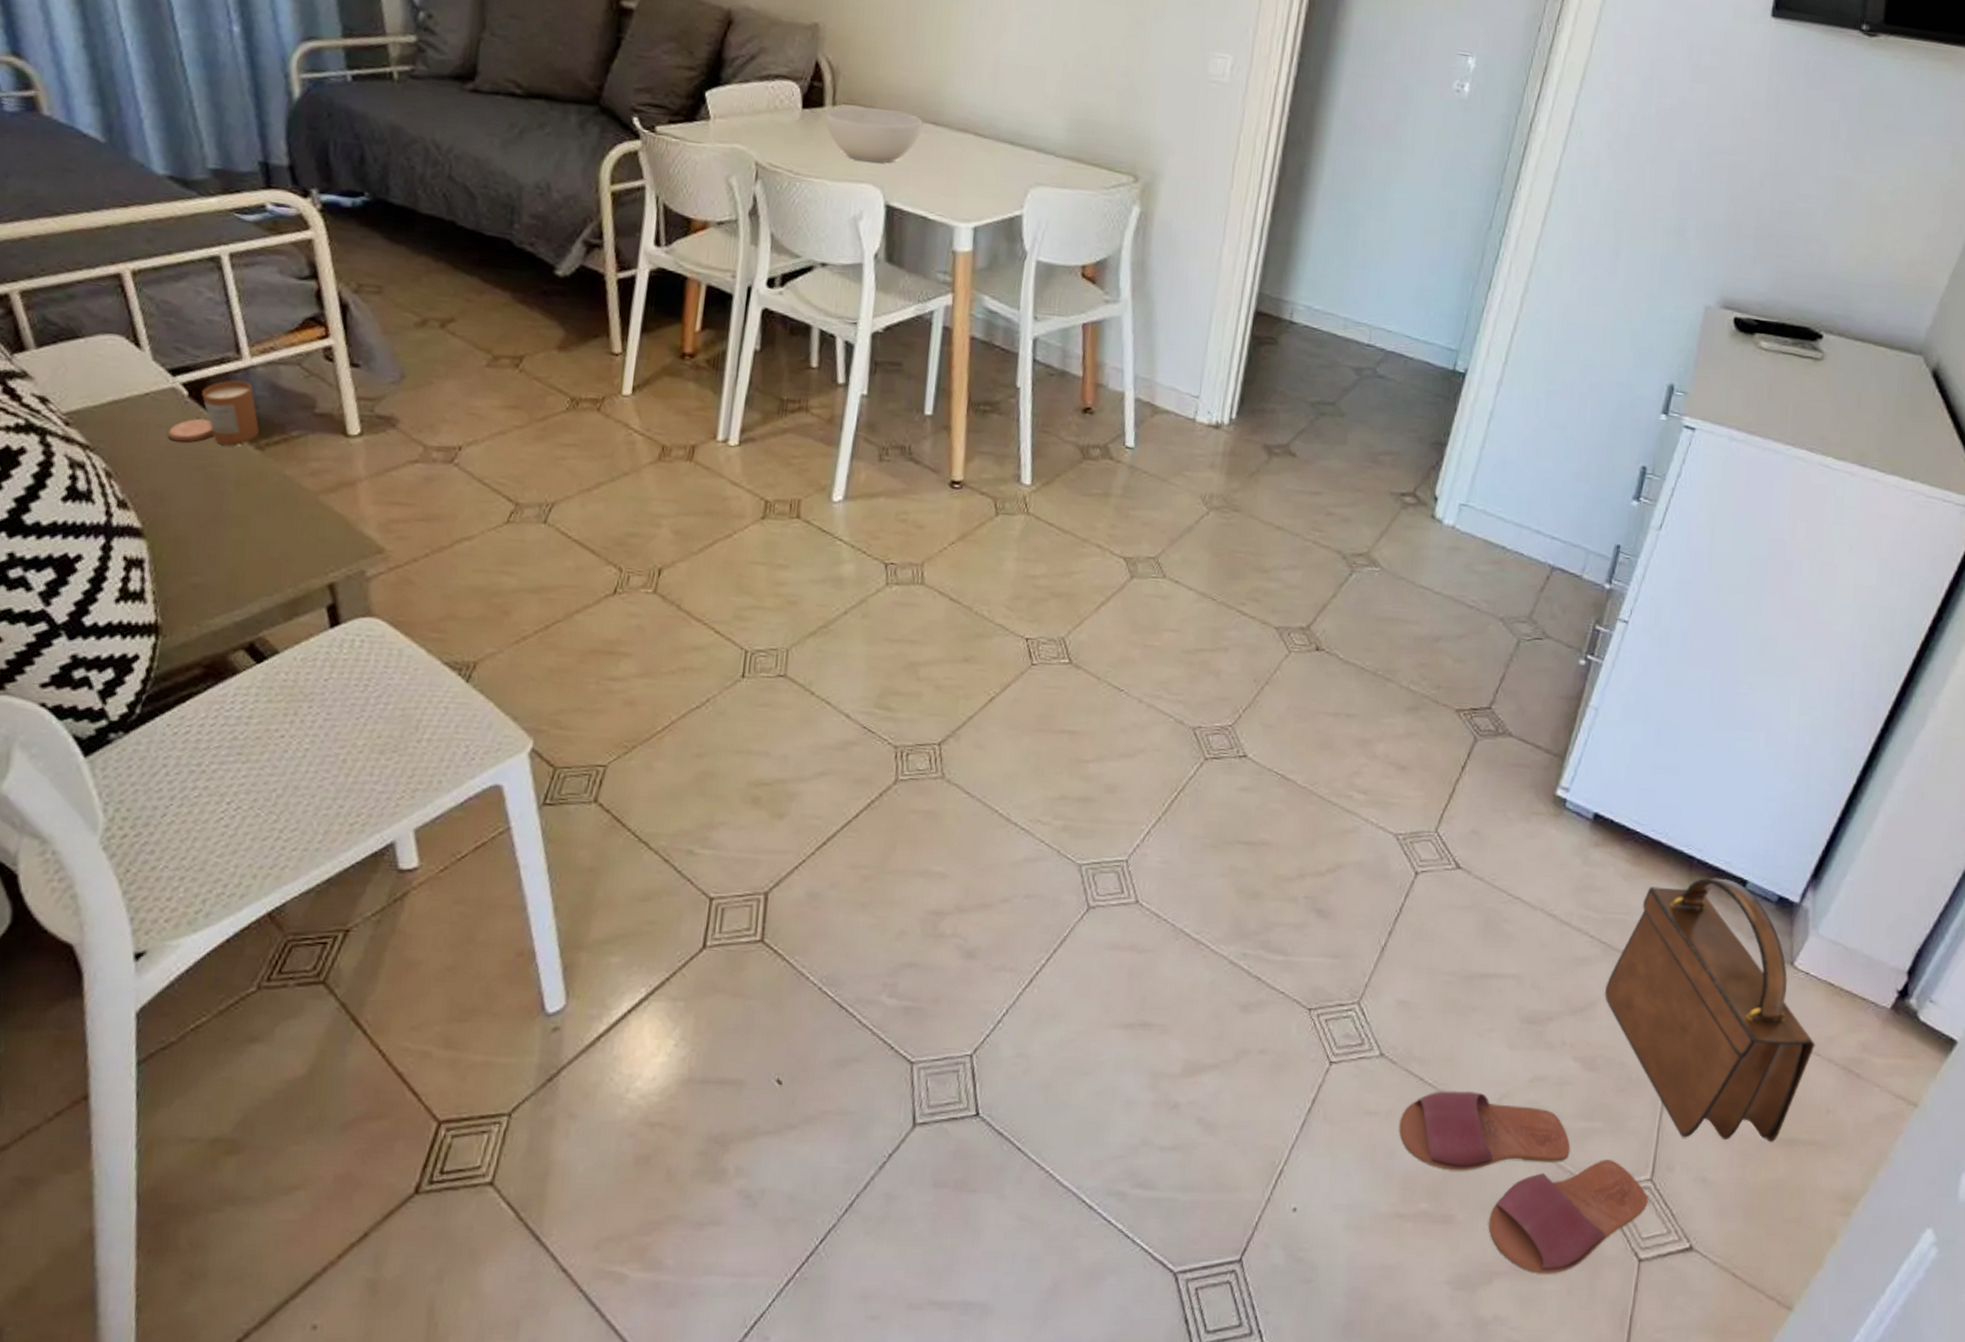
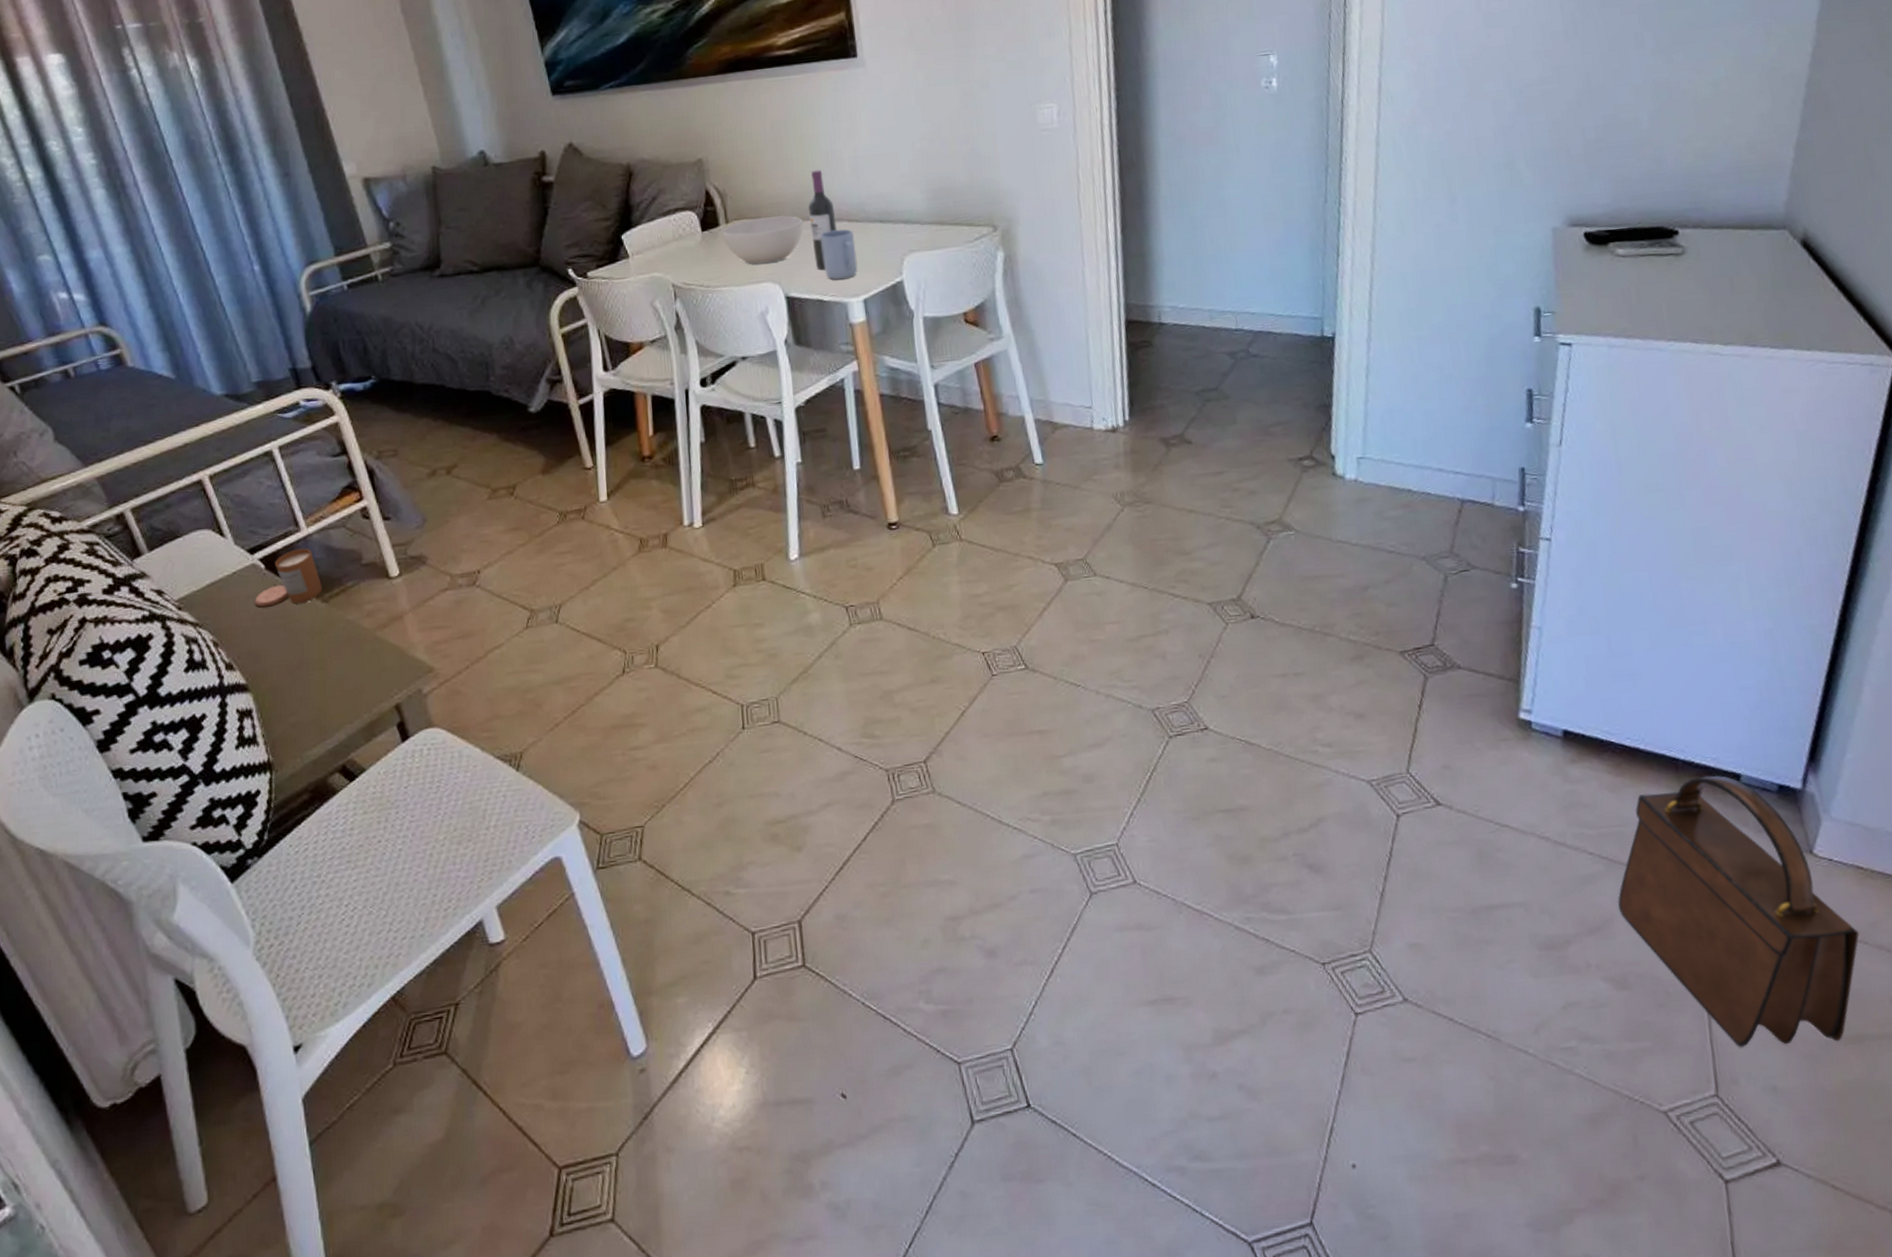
wine bottle: none [927,67,962,183] -> present [808,170,837,269]
mug: none [936,140,978,199] -> present [820,229,858,280]
slippers: present [1399,1090,1649,1274] -> none [1439,1025,1720,1207]

